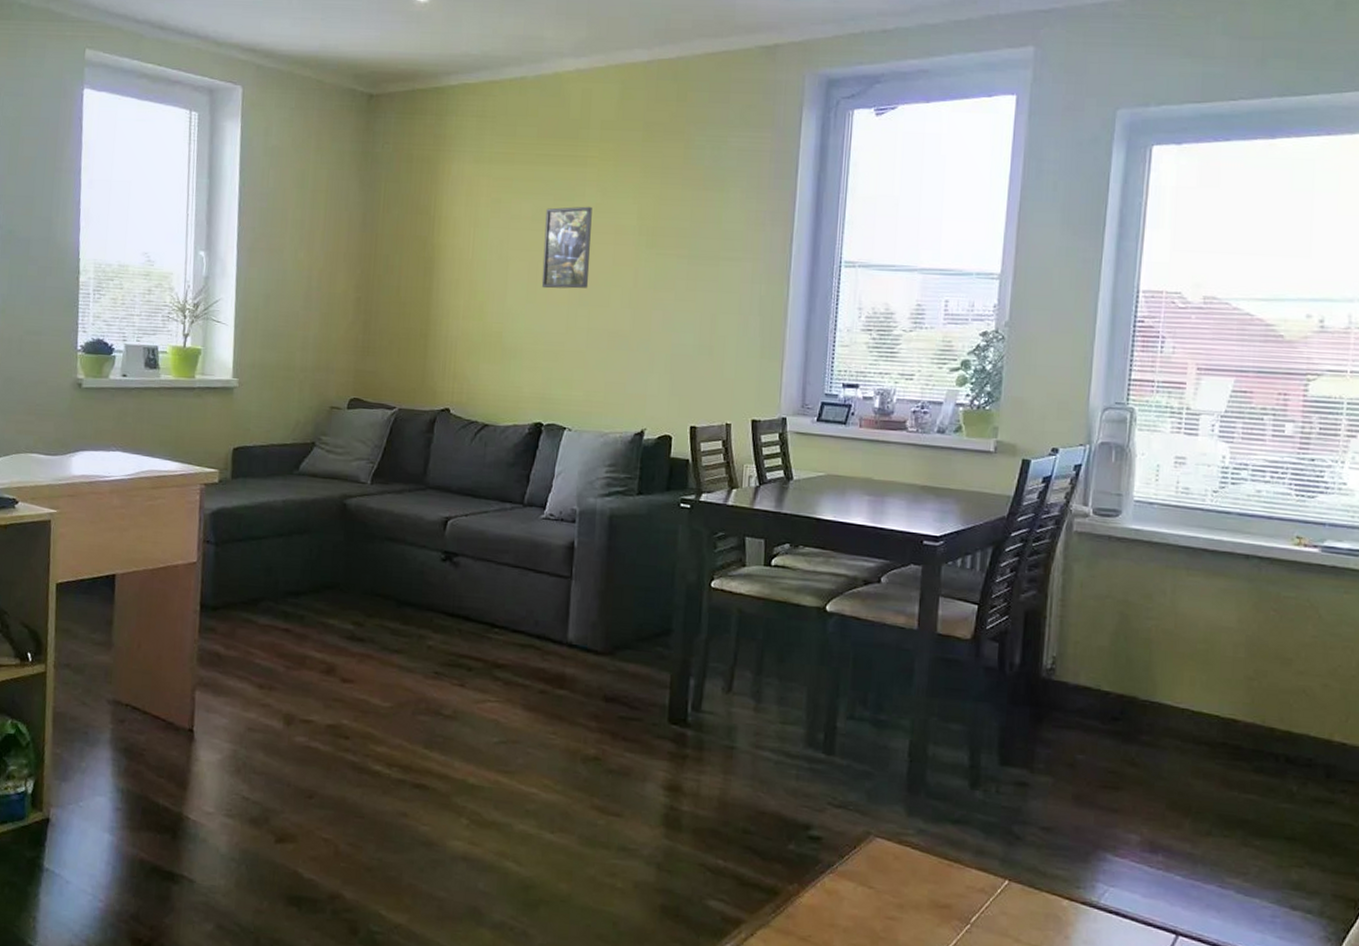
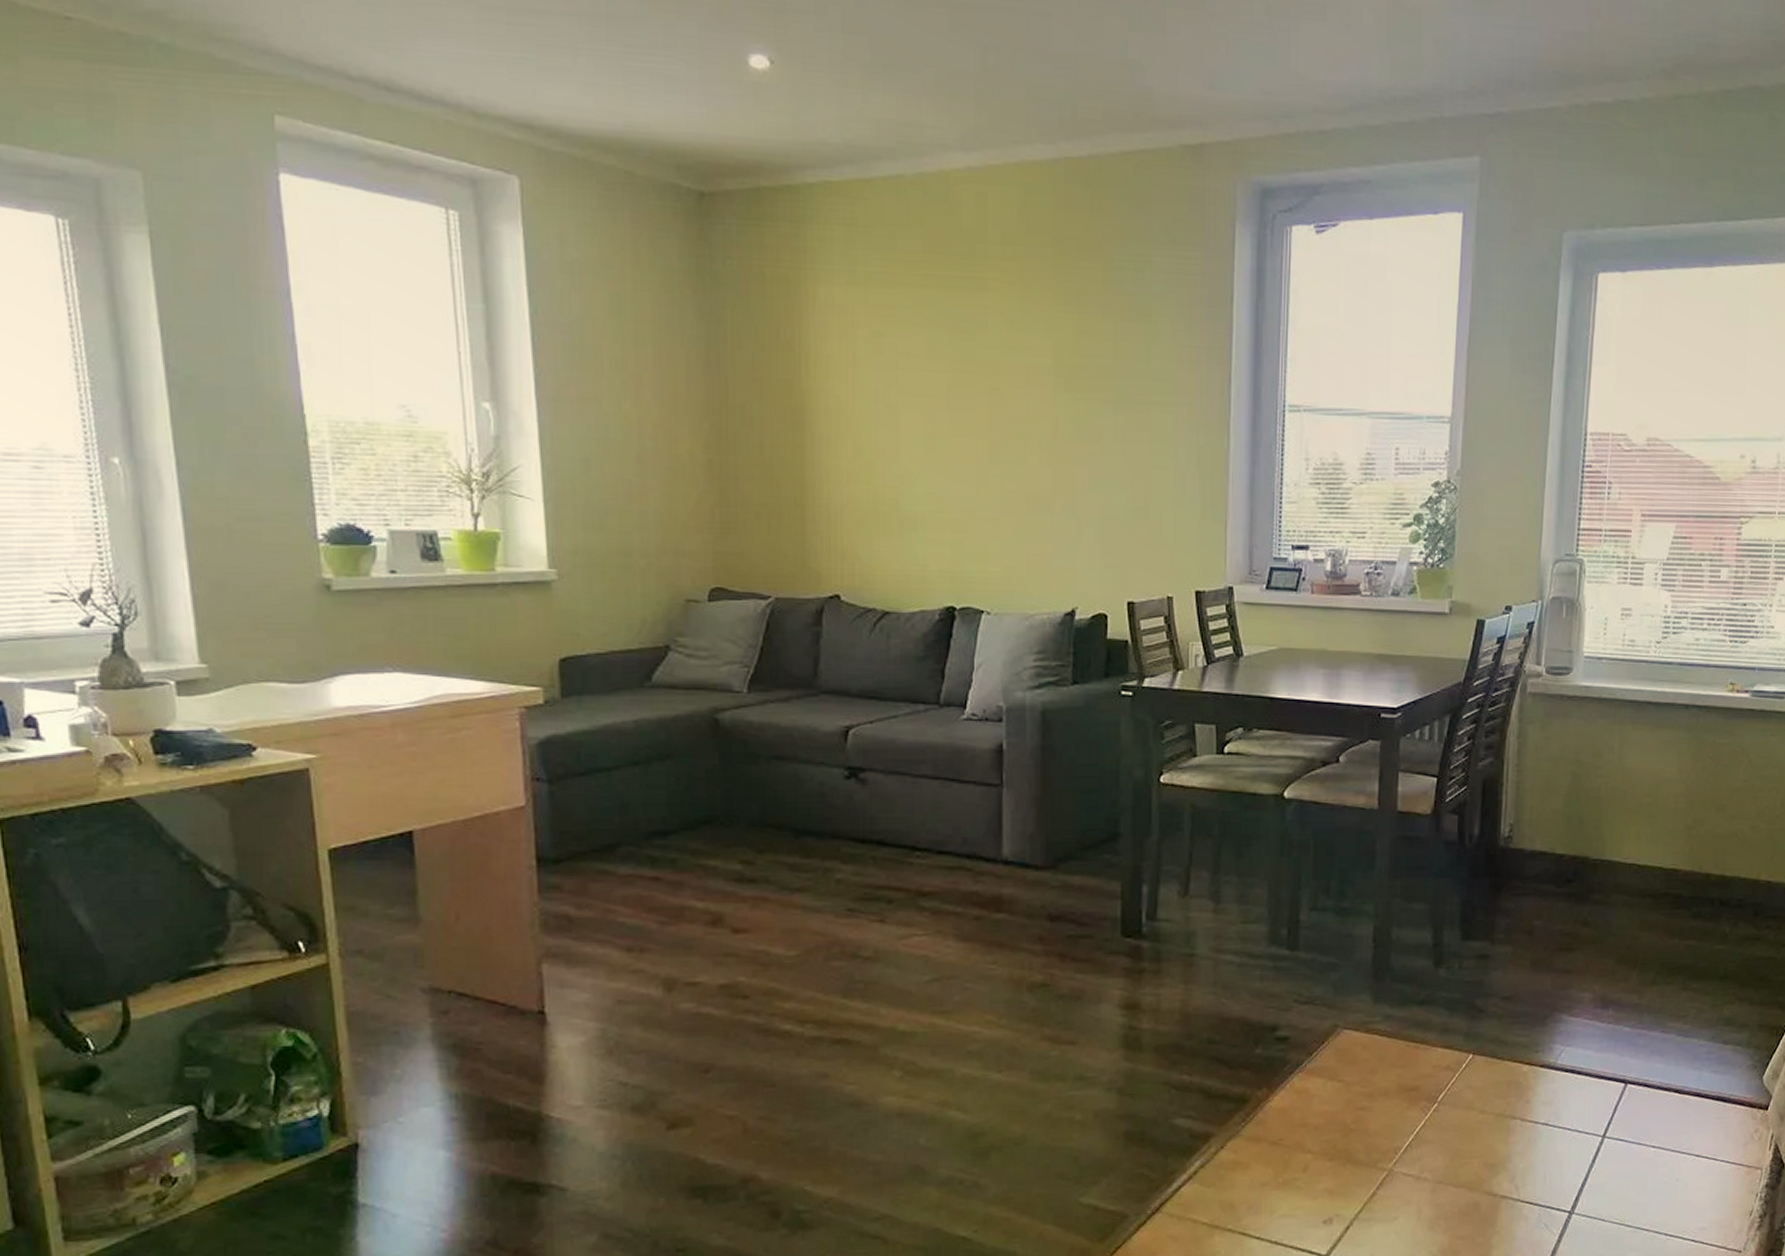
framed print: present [541,206,592,289] -> none [941,341,999,444]

